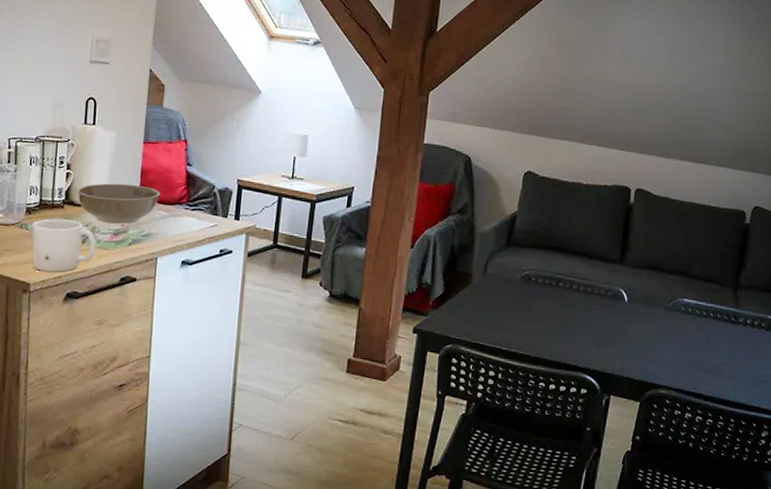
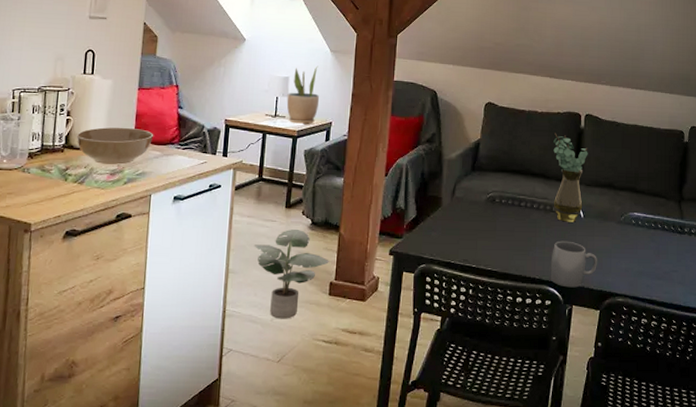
mug: present [31,218,97,274] -> none [32,162,94,213]
potted plant: none [267,300,348,396] -> present [254,229,329,319]
potted plant: none [305,123,342,188] -> present [286,65,320,124]
mug: none [587,325,640,377] -> present [550,241,597,288]
vase: none [594,207,637,307] -> present [553,132,588,222]

